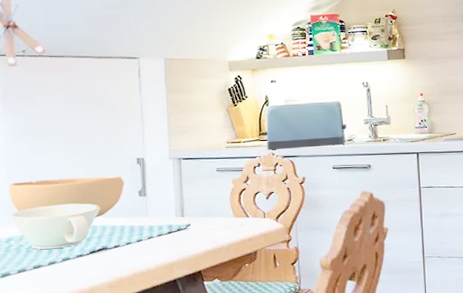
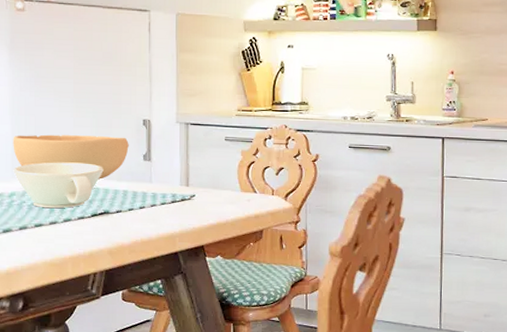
toaster: present [266,101,346,151] -> none [280,72,367,123]

